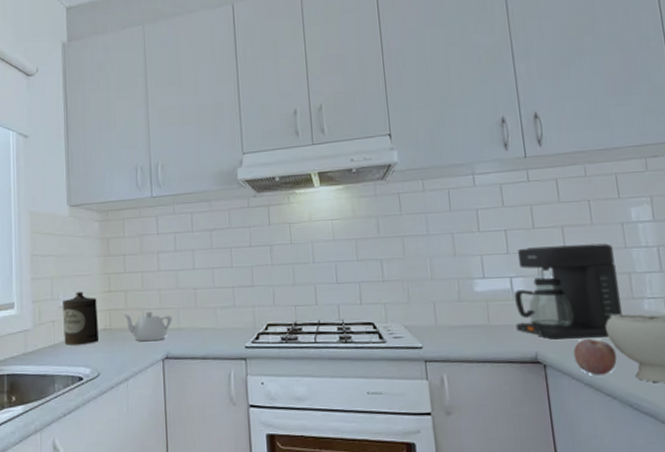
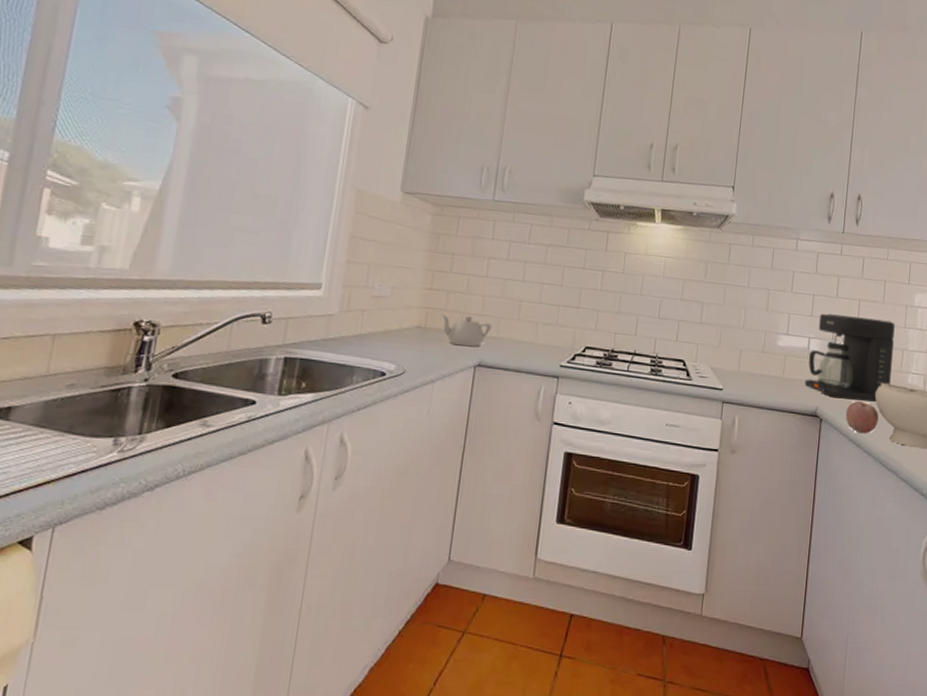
canister: present [63,292,100,345] -> none [371,284,416,340]

